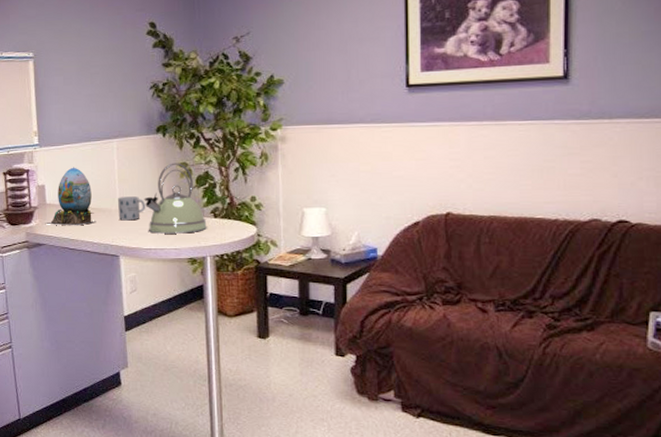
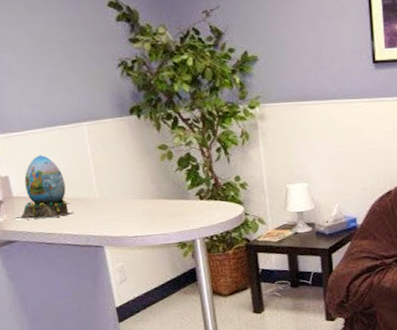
mug: present [118,196,145,221] -> none [95,183,127,210]
kettle: present [144,163,207,234] -> none [124,145,194,220]

